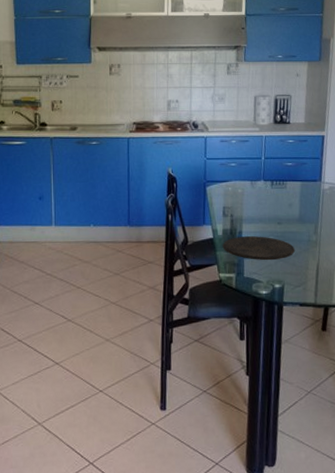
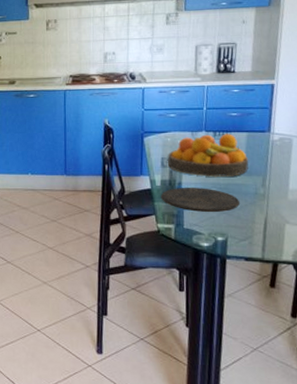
fruit bowl: none [229,183,303,225] -> present [168,134,249,177]

